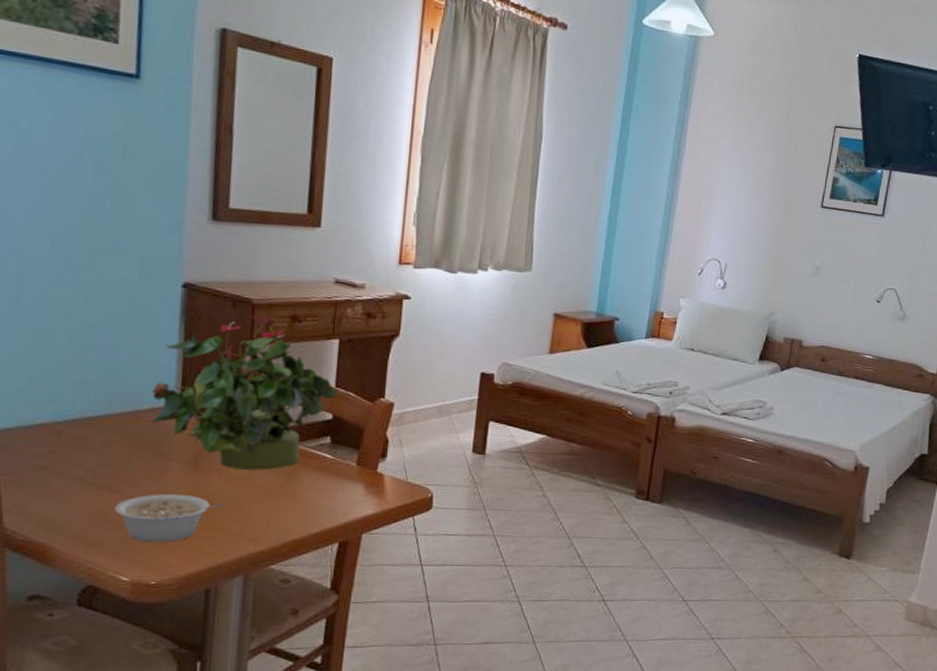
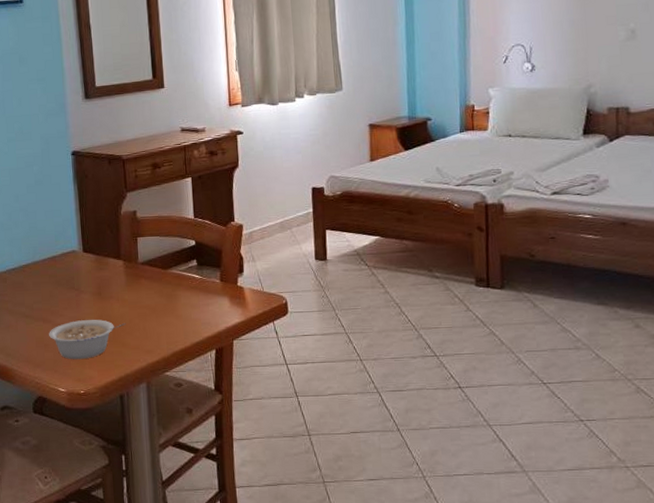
potted plant: present [150,316,338,471] -> none [61,167,197,295]

